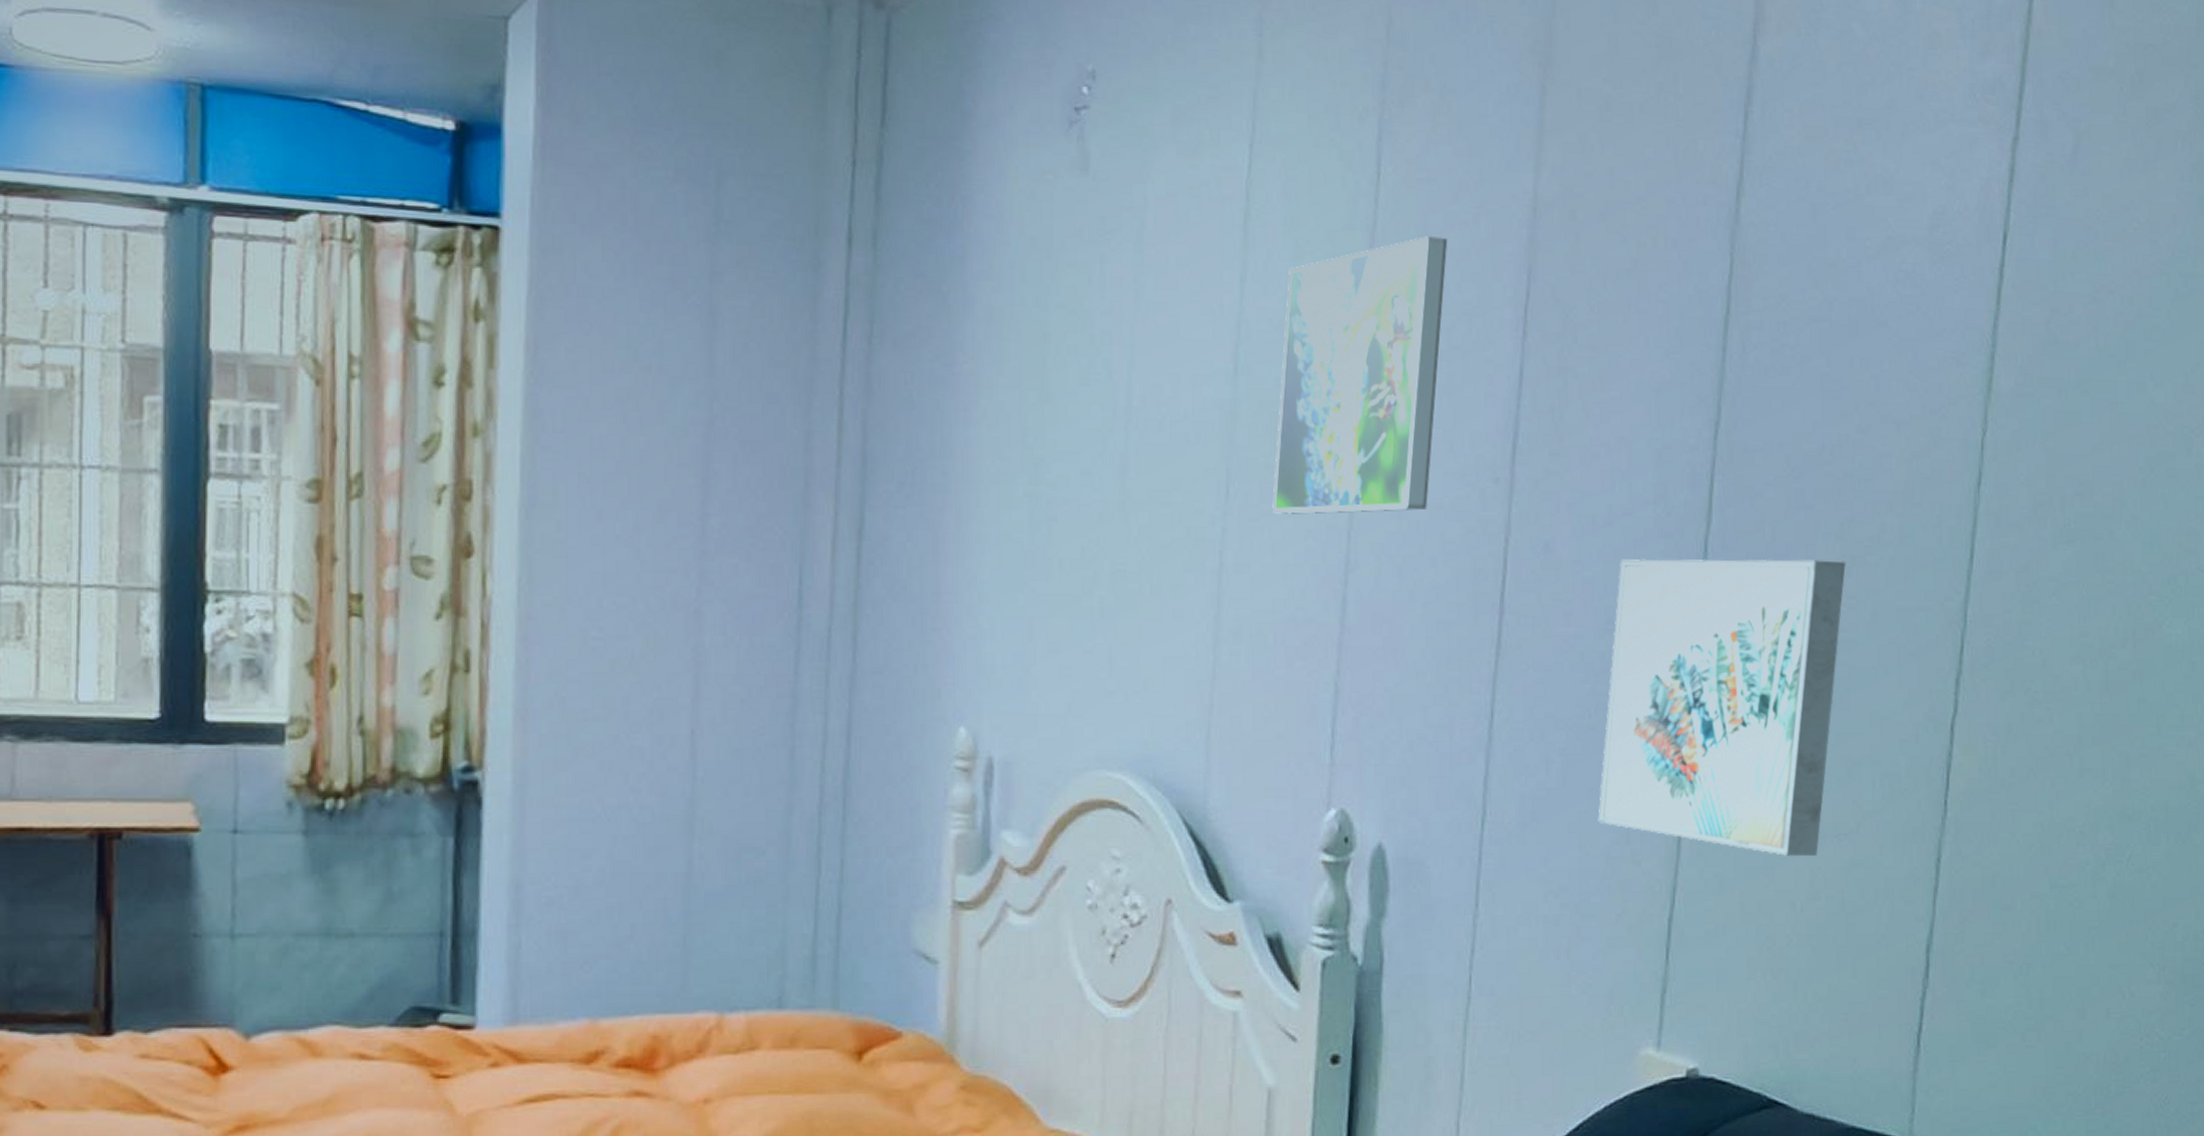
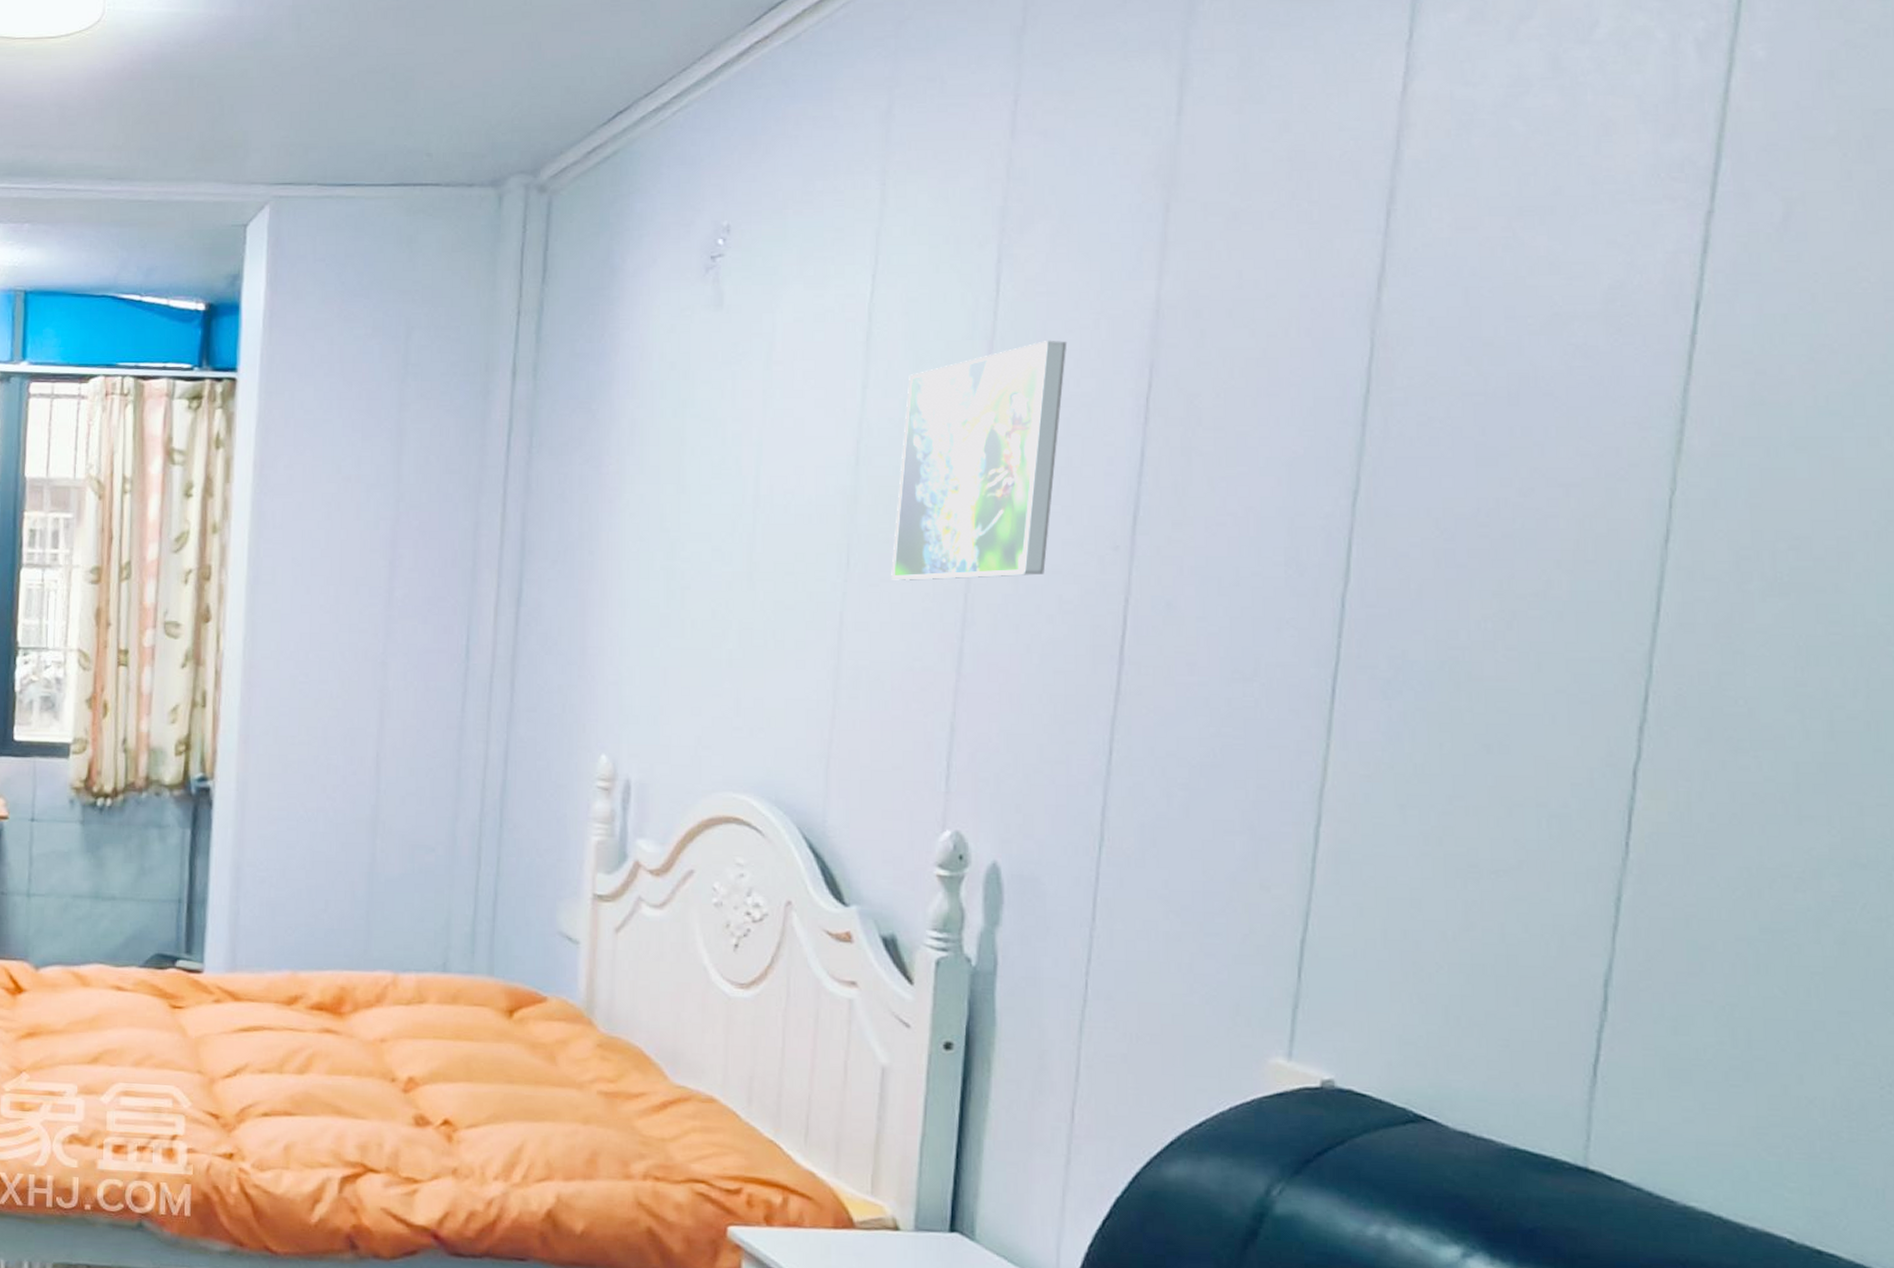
wall art: present [1598,558,1846,857] -> none [1223,614,1505,890]

